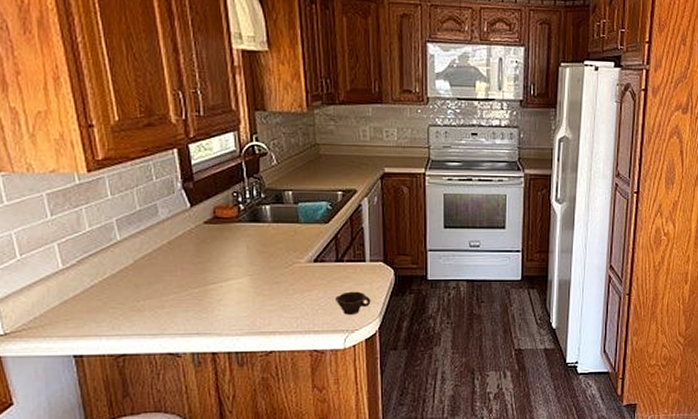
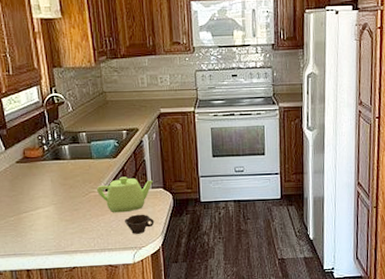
teapot: none [302,246,371,289] -> present [96,176,153,213]

